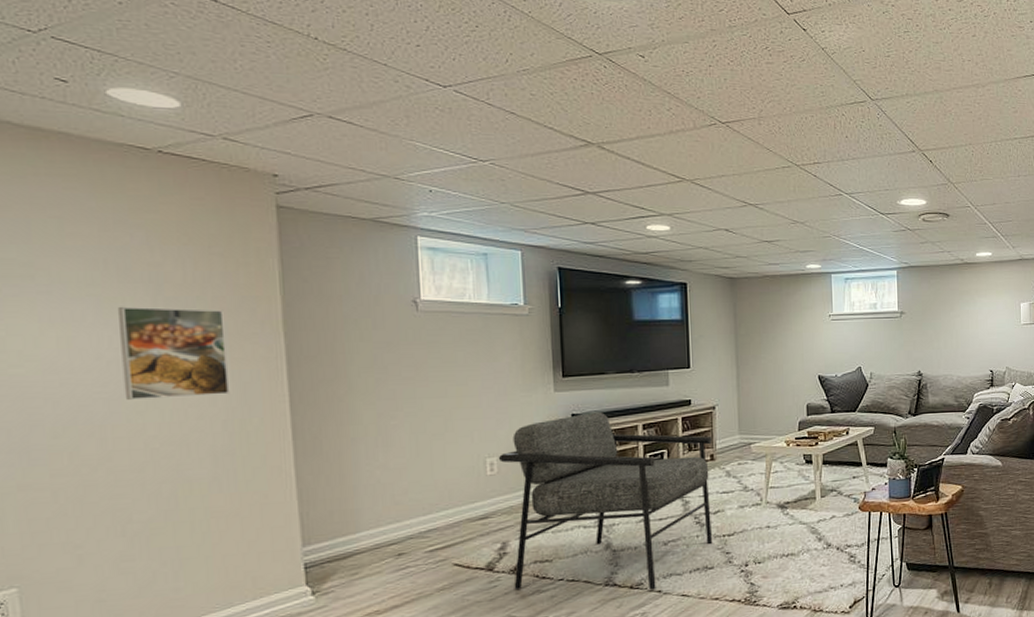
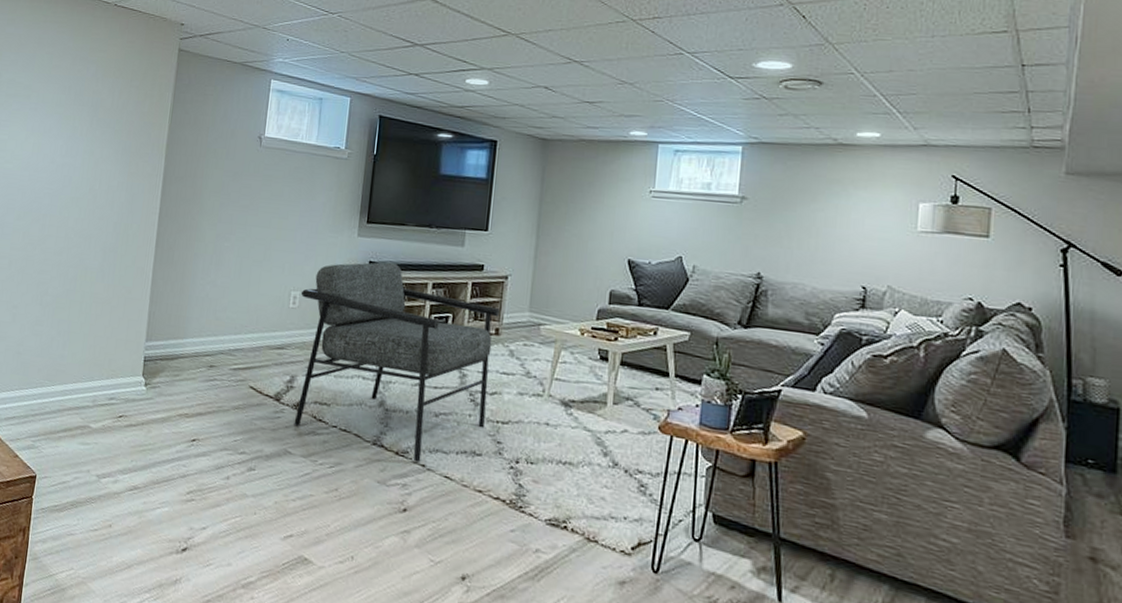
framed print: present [118,306,230,400] -> none [61,123,131,202]

